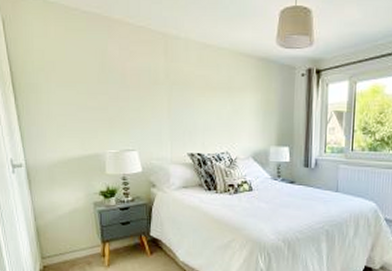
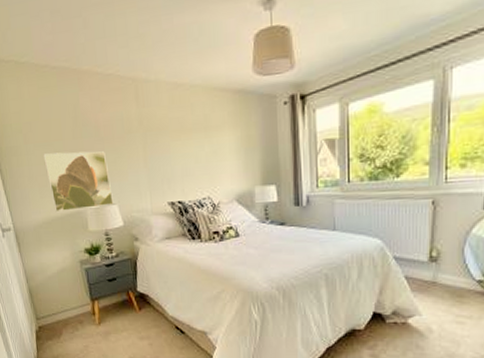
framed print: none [65,93,134,153] -> present [43,151,114,213]

